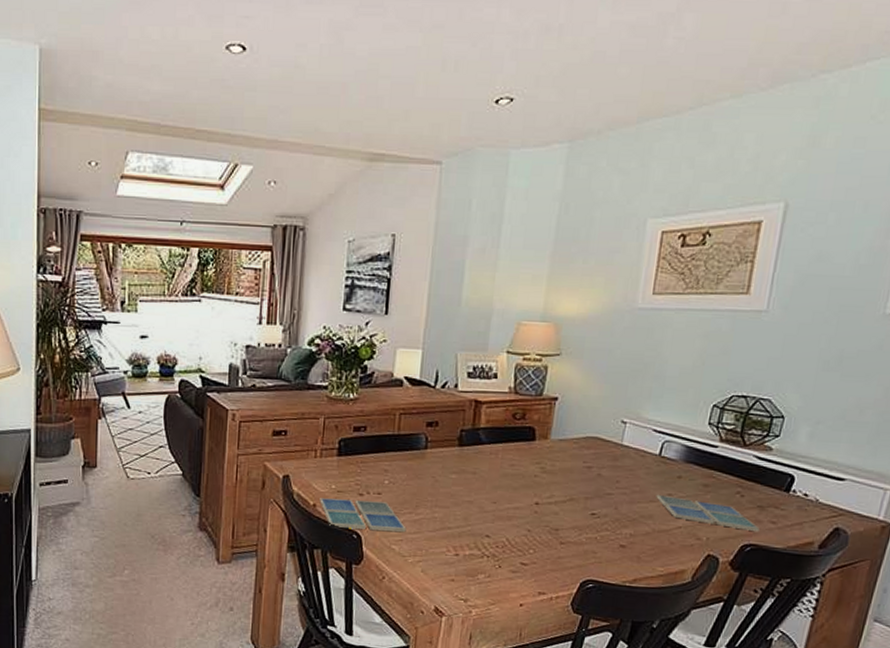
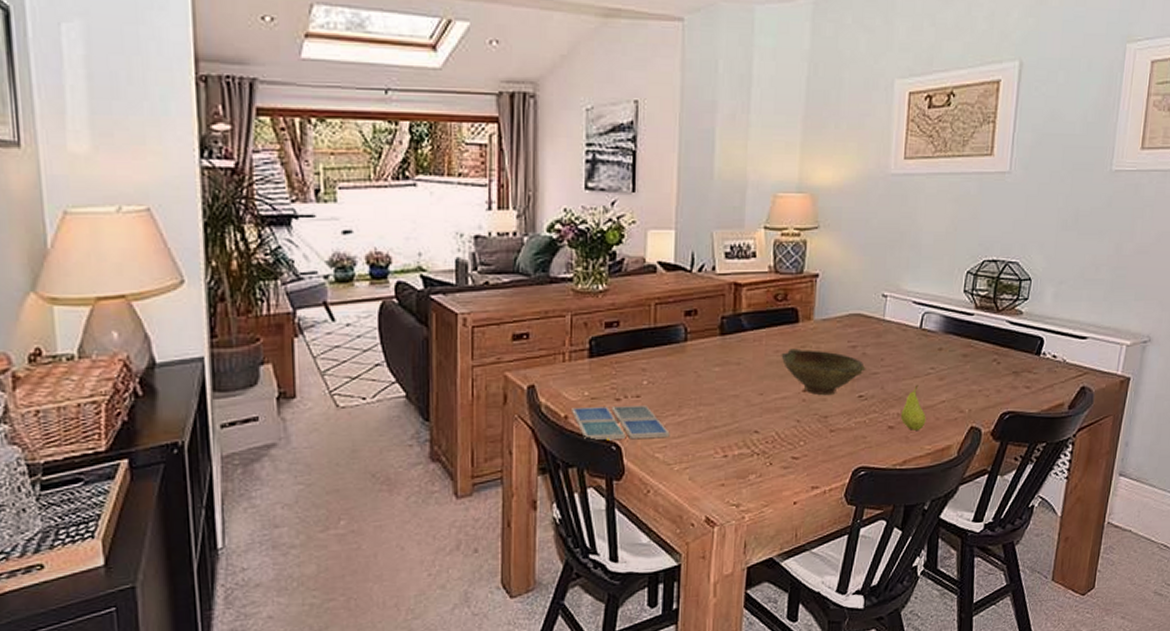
bowl: none [516,464,601,510] -> present [781,348,866,396]
fruit: none [634,509,660,552] -> present [901,385,926,430]
drink coaster: present [656,494,760,532] -> none [919,369,1016,399]

